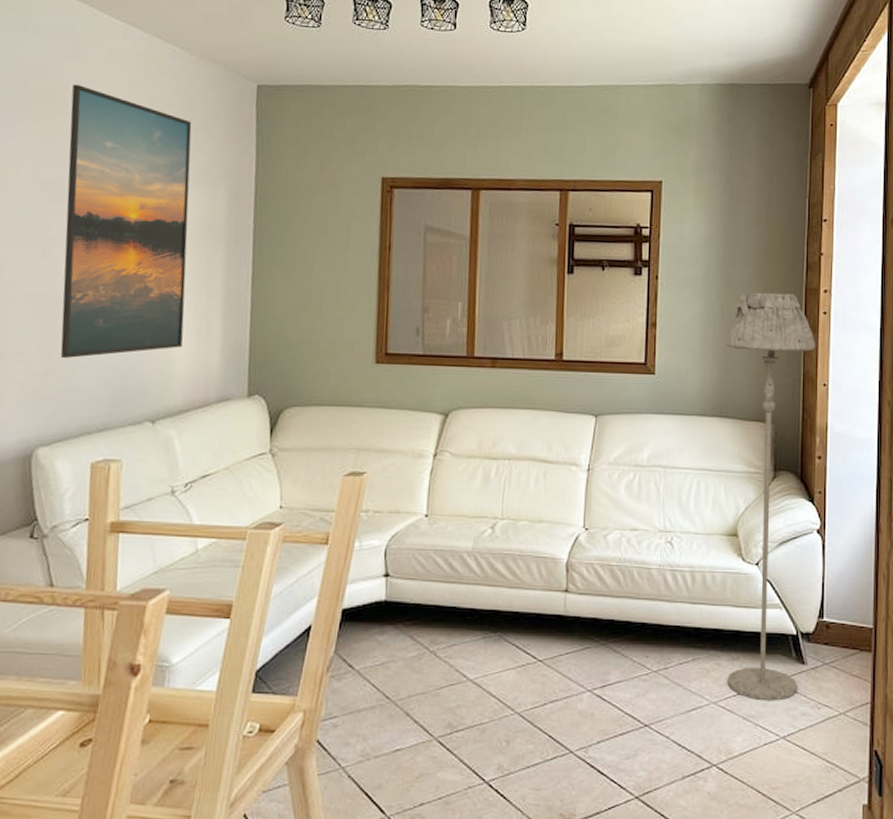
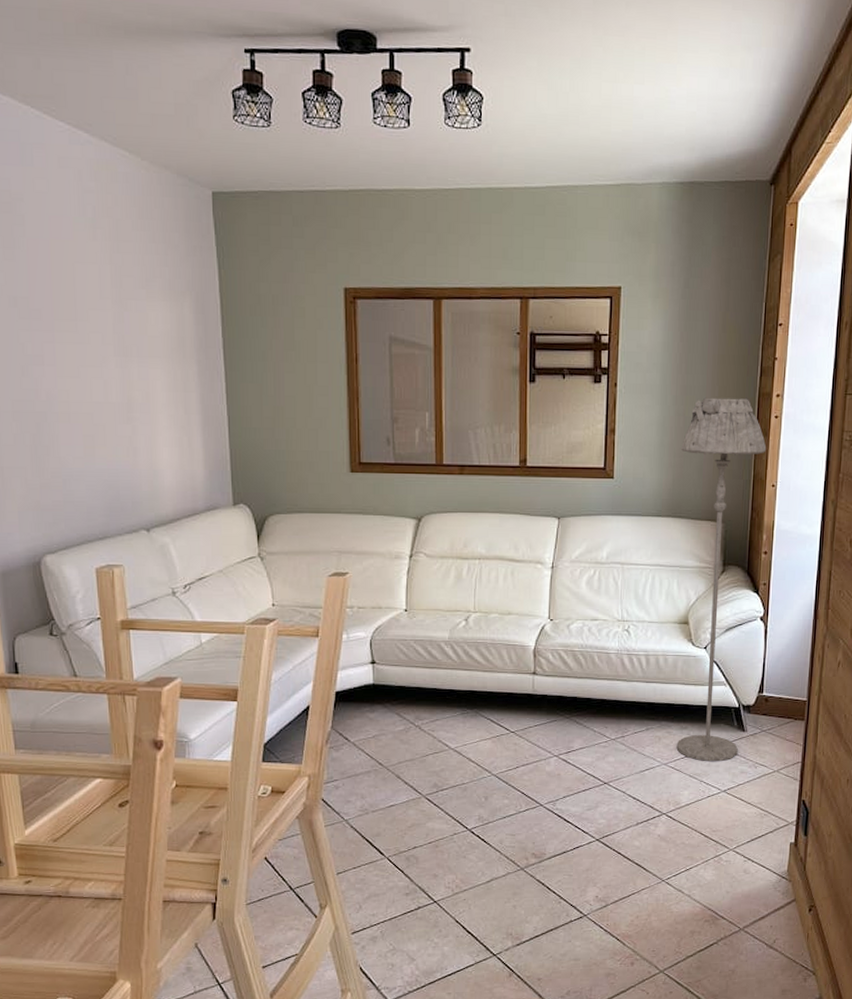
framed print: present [60,84,192,359] -> none [25,194,166,473]

